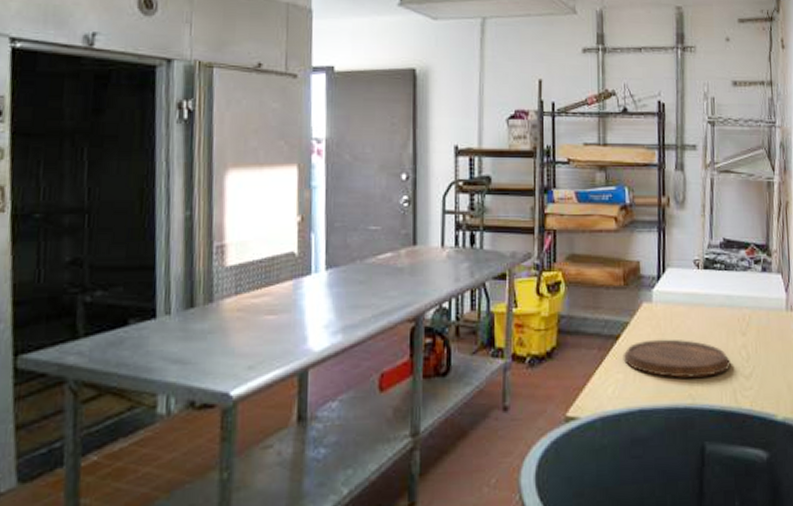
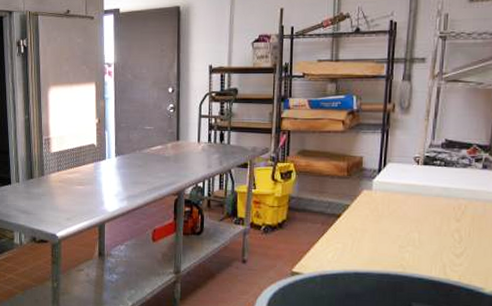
cutting board: present [623,339,731,379] -> none [342,219,442,253]

